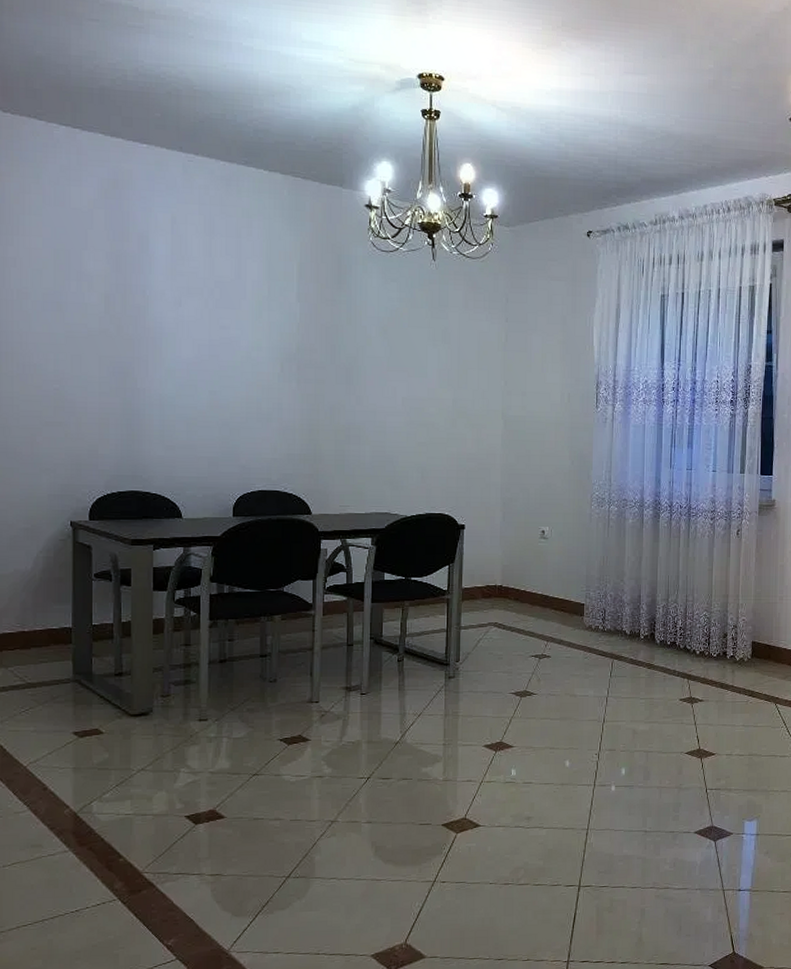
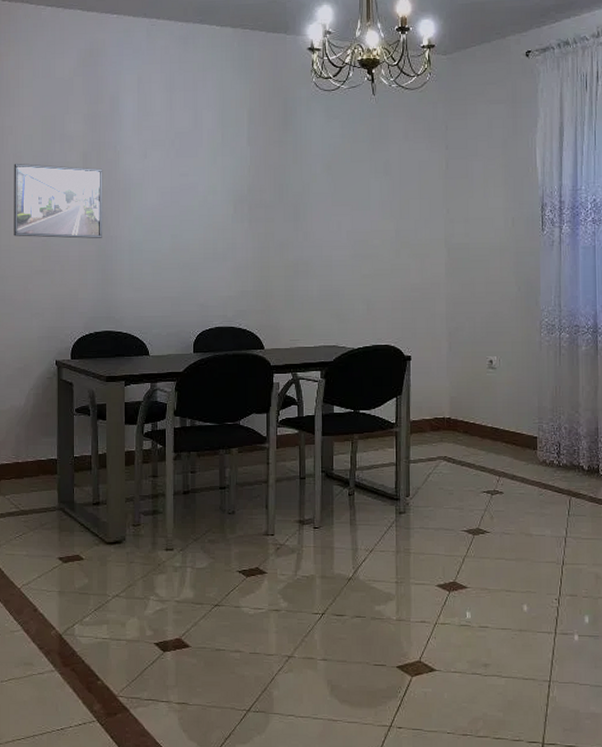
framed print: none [18,301,129,390] -> present [14,164,103,239]

